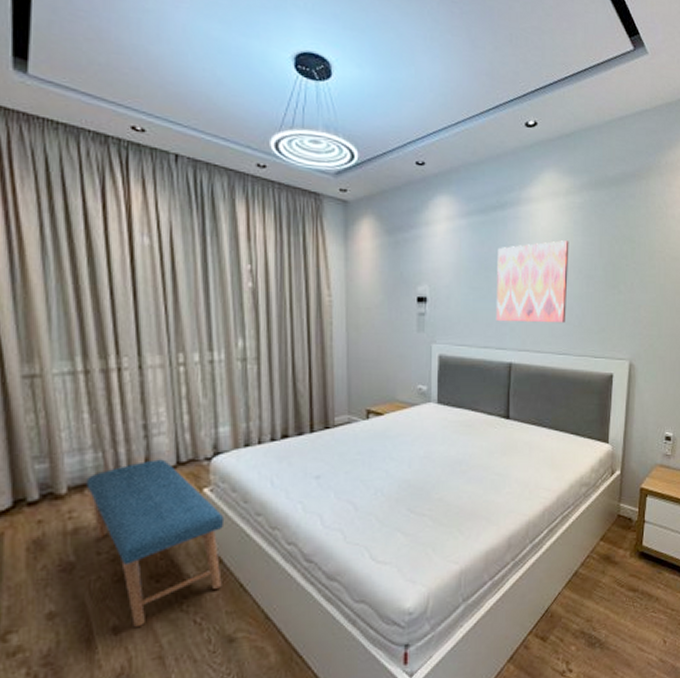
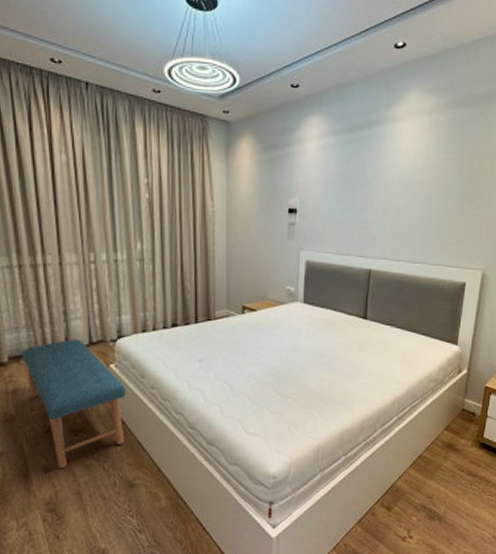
wall art: present [495,240,569,324] -> none [358,157,431,235]

